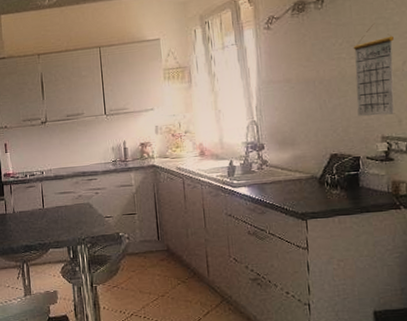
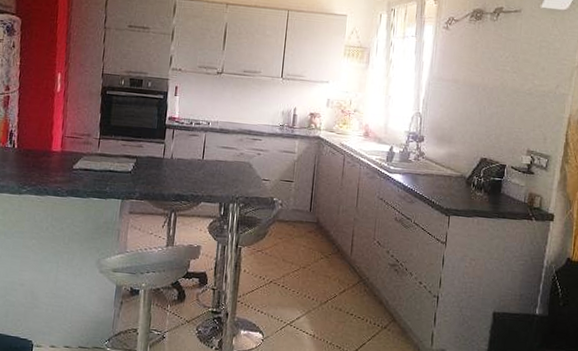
calendar: present [353,23,395,116] -> none [511,44,552,131]

